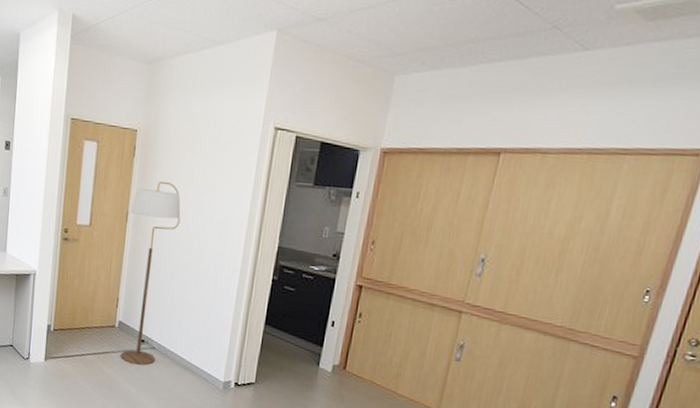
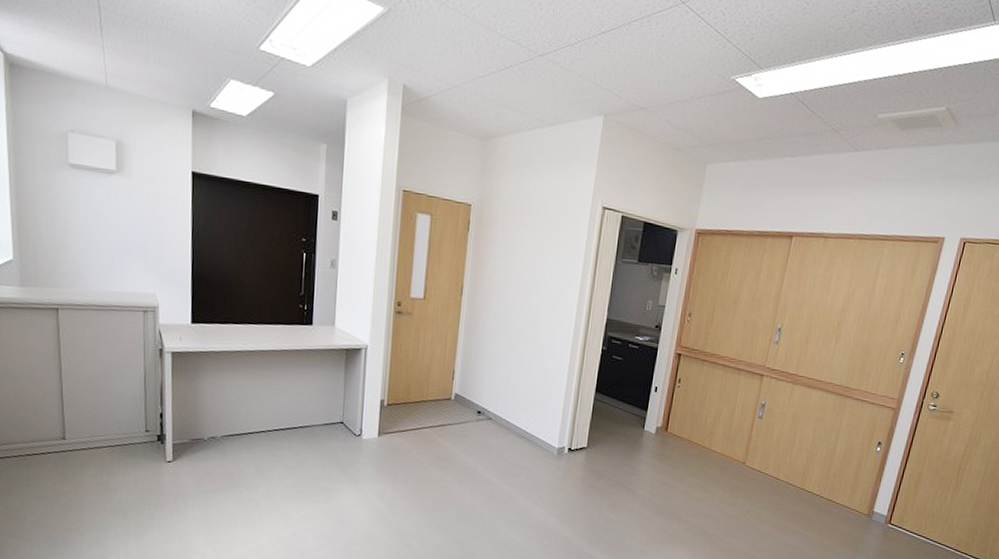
floor lamp: present [120,181,181,366] -> none [456,255,515,436]

